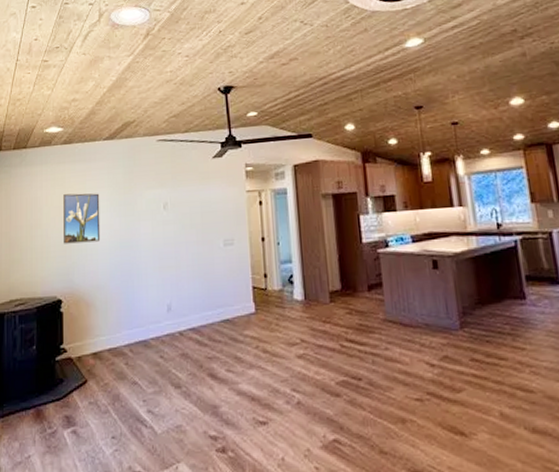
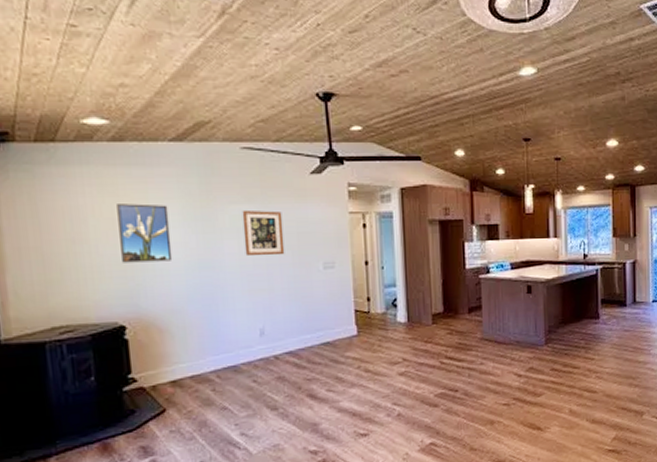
wall art: none [156,193,190,236] -> present [242,209,285,257]

